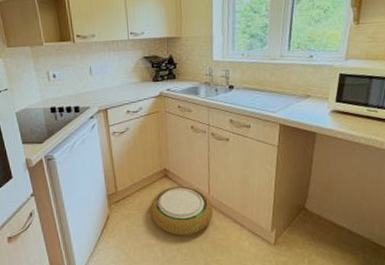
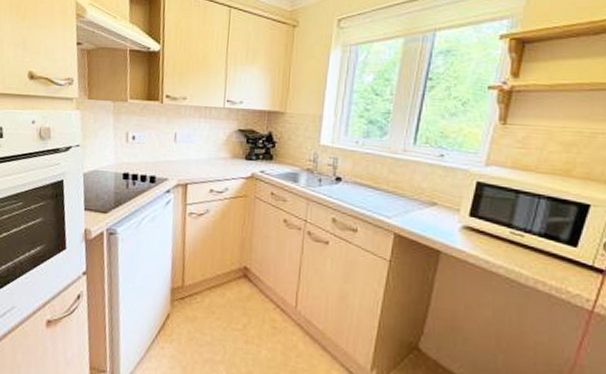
woven basket: present [150,186,213,236] -> none [220,291,299,357]

